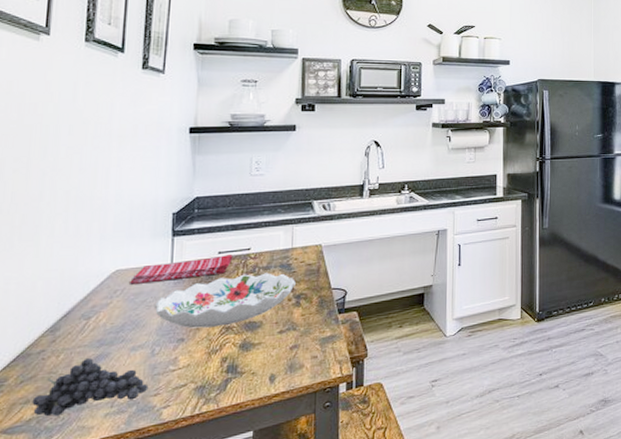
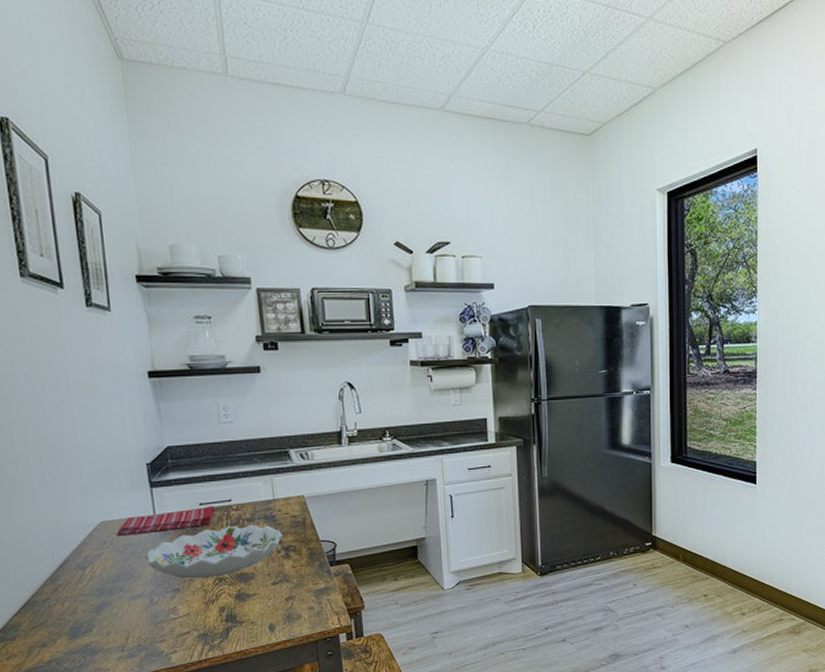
fruit: present [32,358,149,417] -> none [48,606,154,659]

